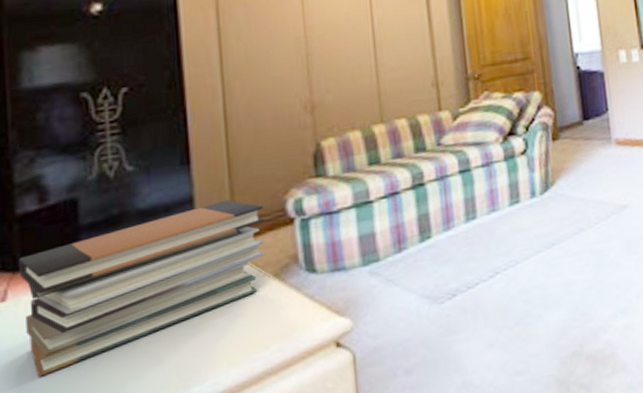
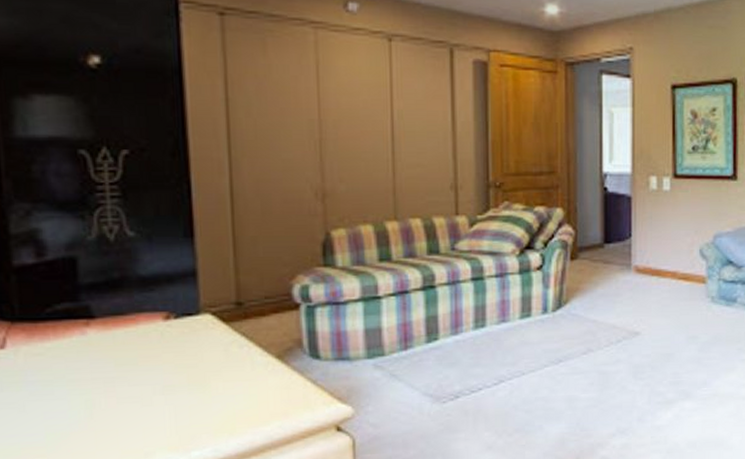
book stack: present [18,199,265,377] -> none [16,277,269,424]

